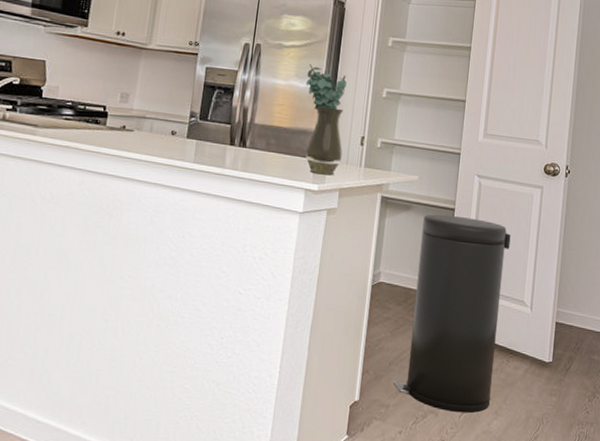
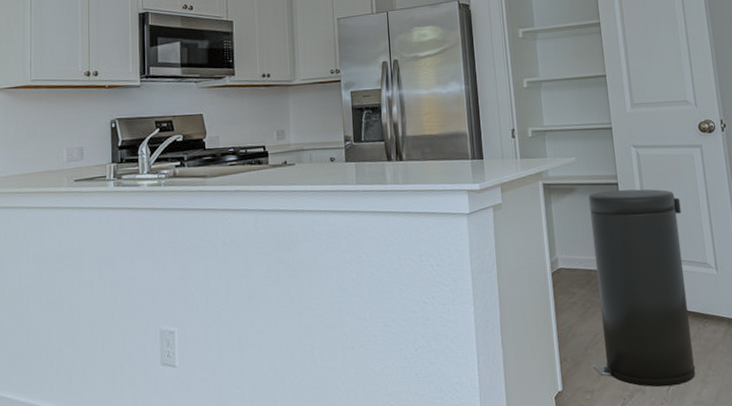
vase: present [305,63,347,176] -> none [447,69,497,174]

